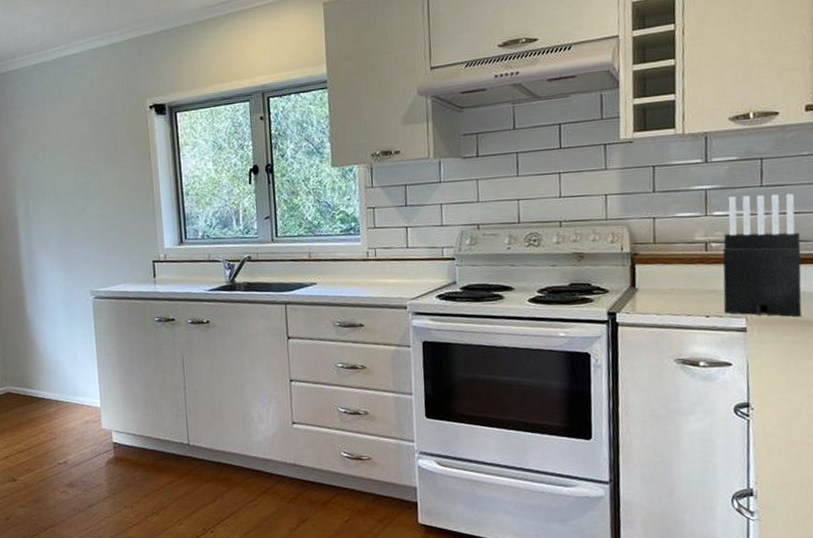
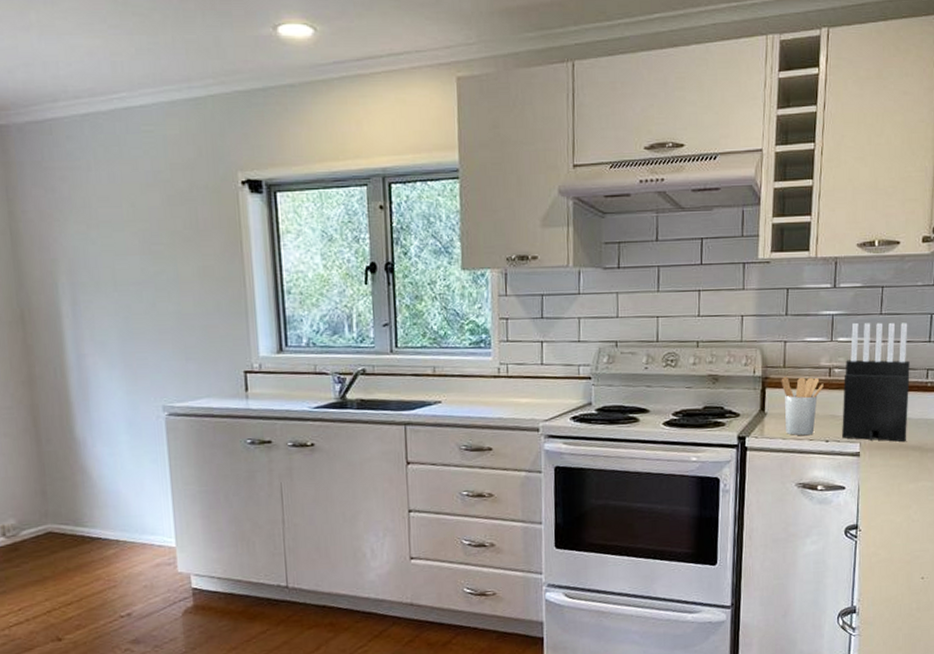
utensil holder: none [651,252,700,311] -> present [781,376,824,436]

